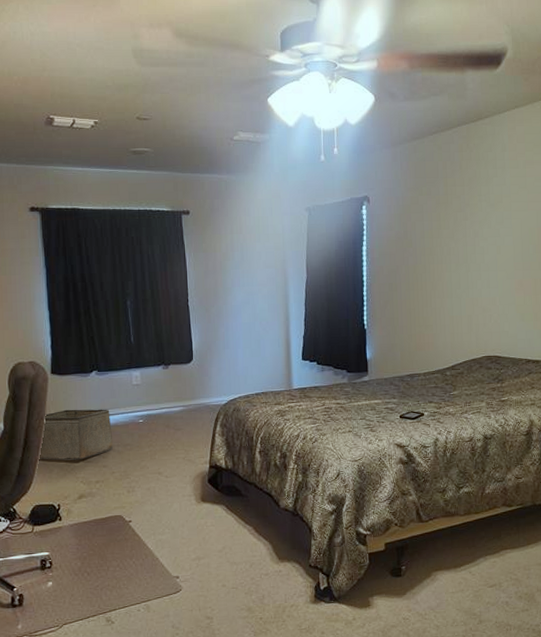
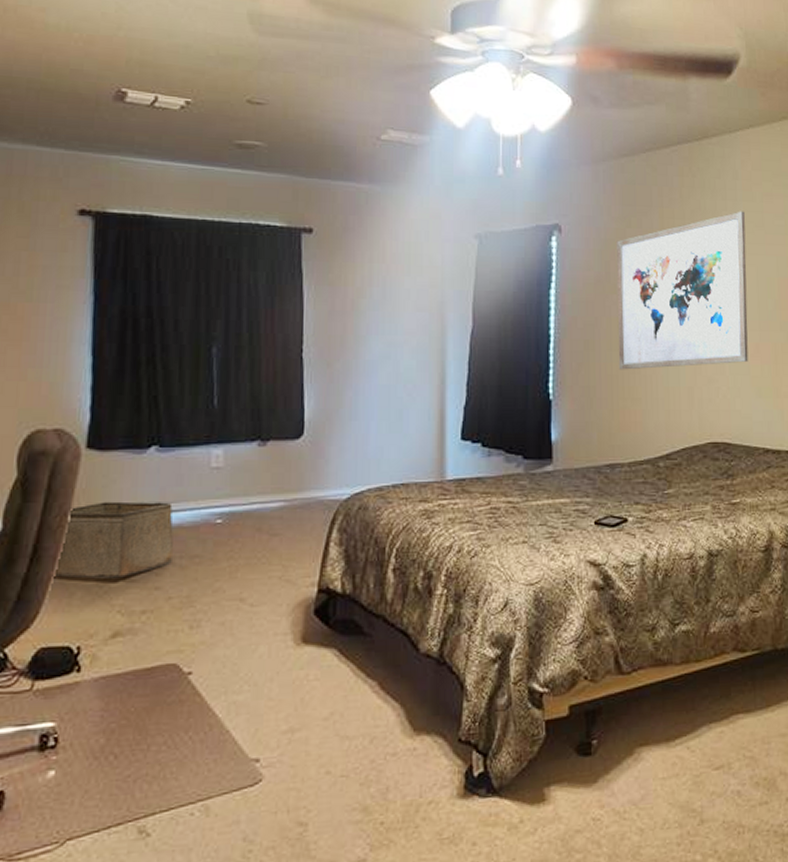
wall art: none [412,176,514,305] -> present [617,211,748,370]

